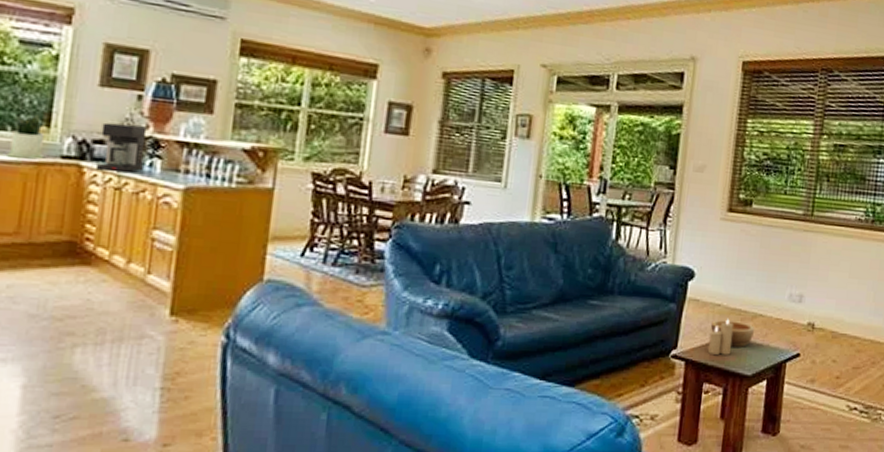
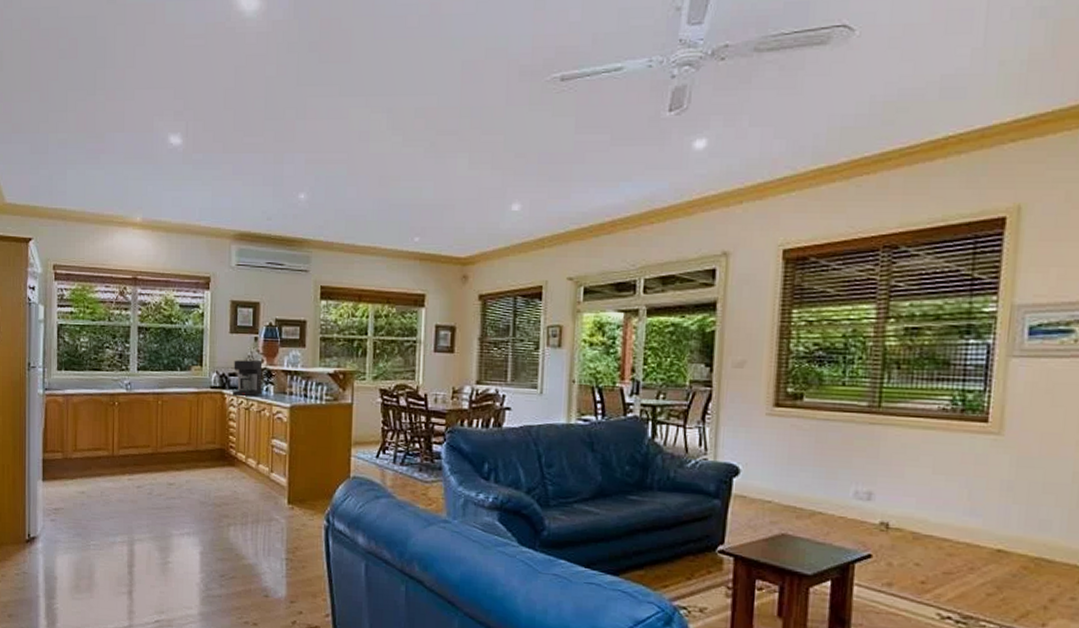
planter: present [5,114,45,161] -> none [178,358,201,391]
candle: present [707,319,733,355] -> none [758,516,787,553]
bowl: present [710,320,755,349] -> none [760,517,814,547]

